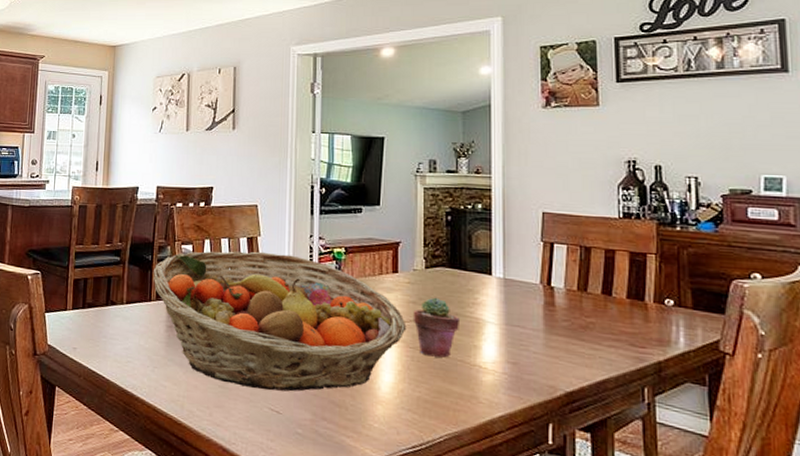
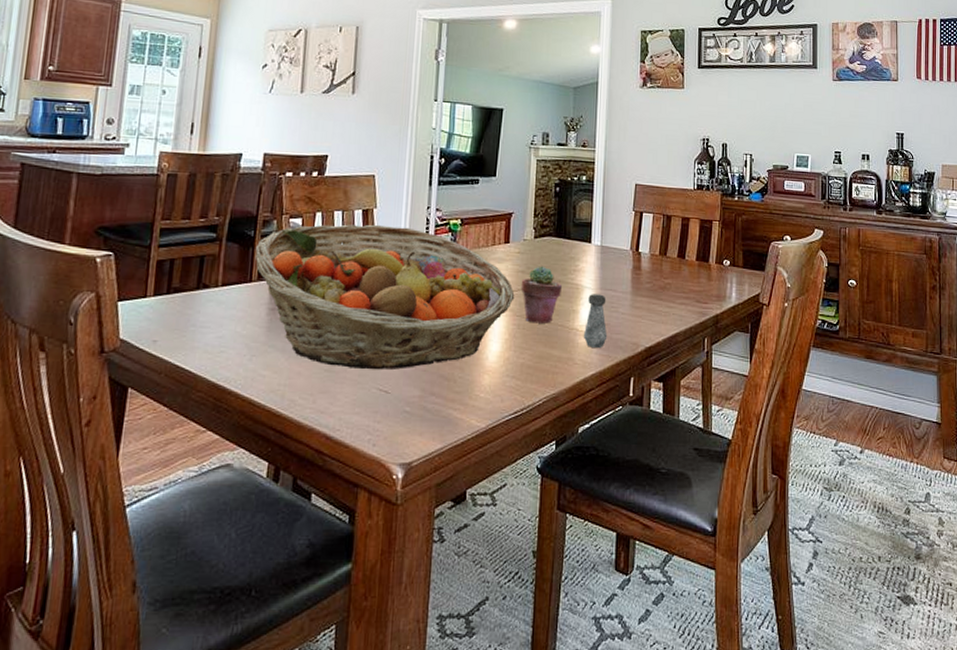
salt shaker: none [487,329,517,388] -> present [583,294,608,348]

